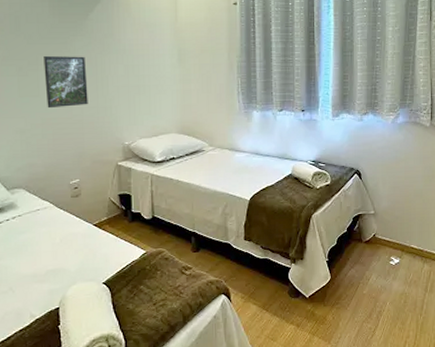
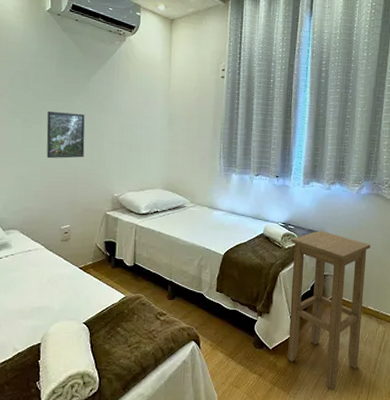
stool: none [323,166,410,336] -> present [288,231,370,390]

